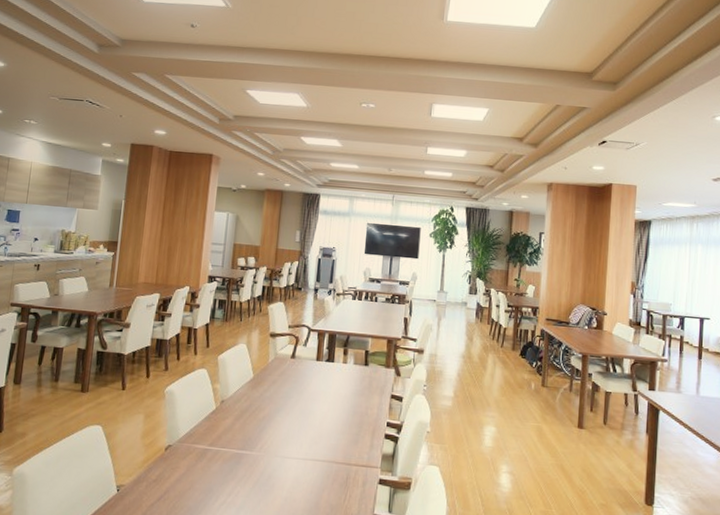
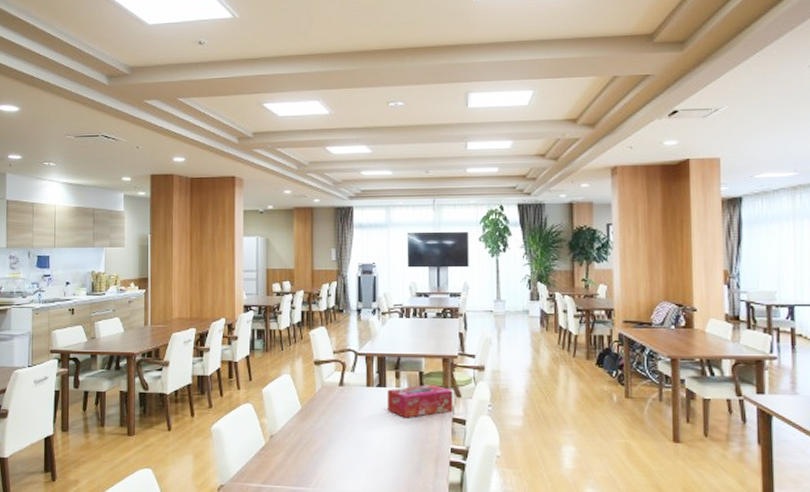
tissue box: none [333,362,394,392] -> present [387,384,453,418]

